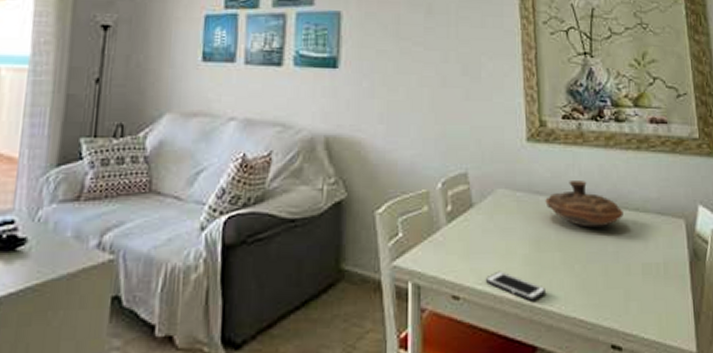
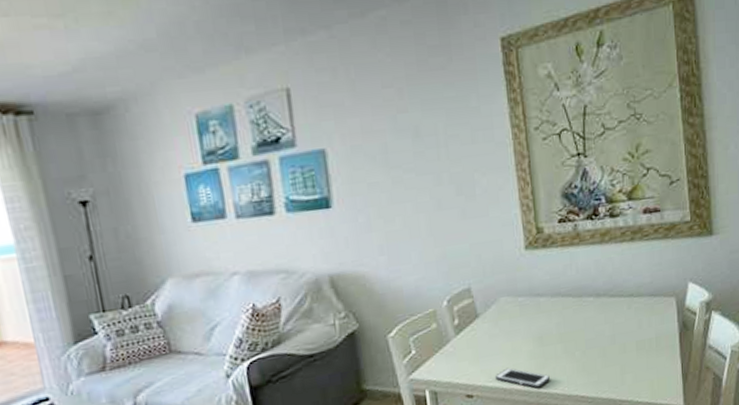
decorative bowl: present [545,181,623,228] -> none [545,277,619,319]

